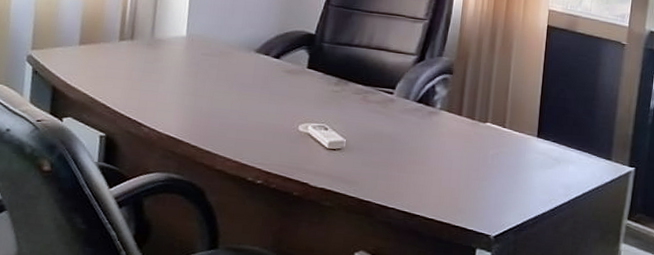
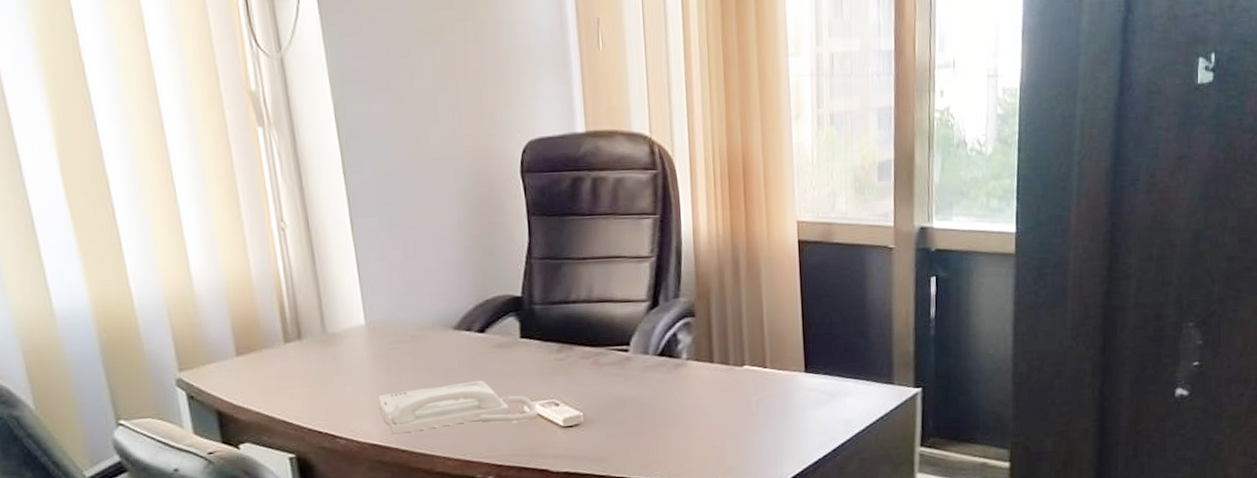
telephone: none [181,96,309,138] -> present [378,381,538,434]

